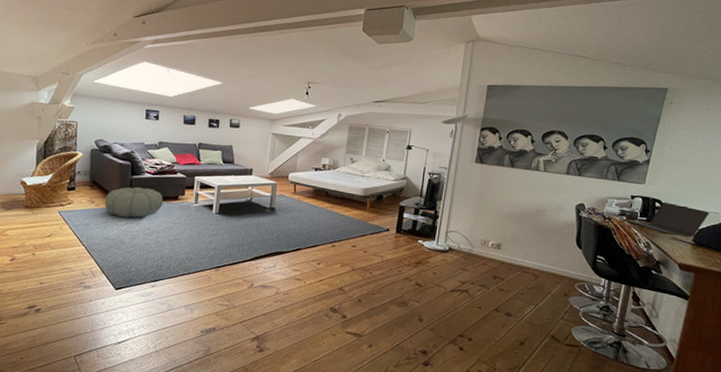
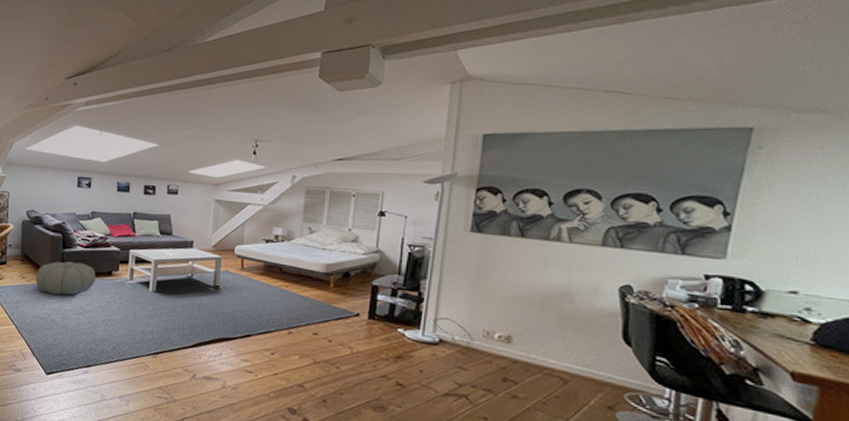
laptop: present [625,202,709,237] -> none [698,284,837,335]

